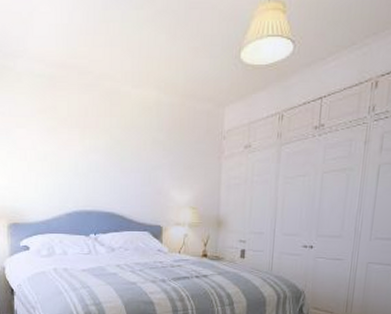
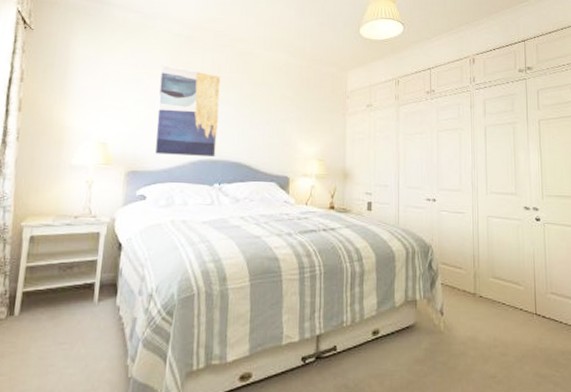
wall art: none [28,112,90,207] -> present [155,65,221,156]

